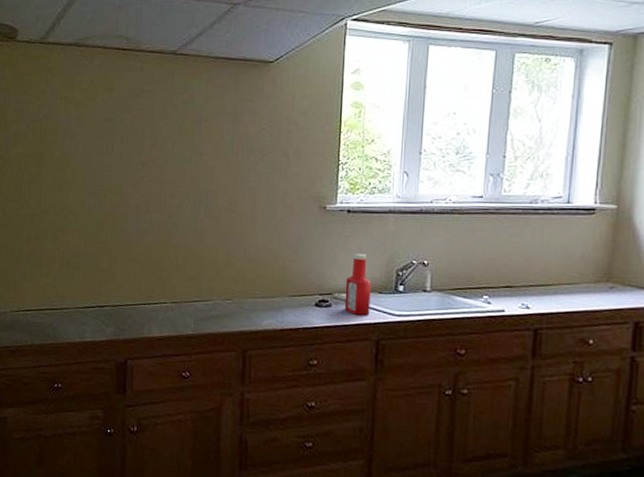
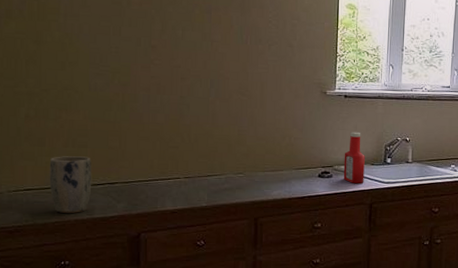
plant pot: none [46,277,84,336] -> present [49,156,92,213]

